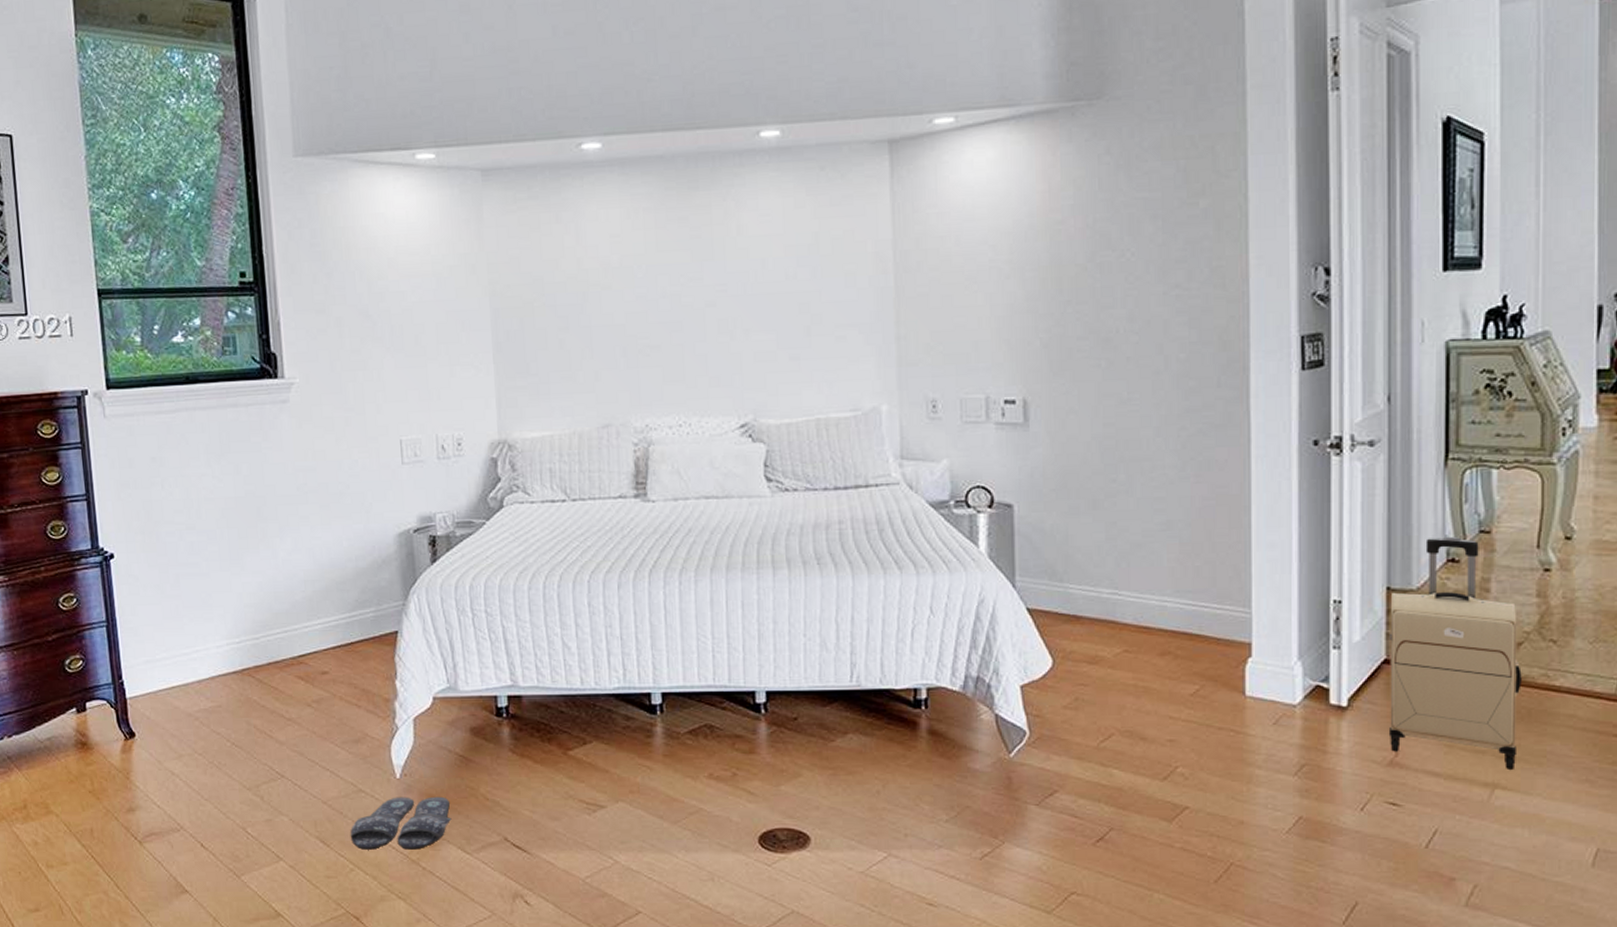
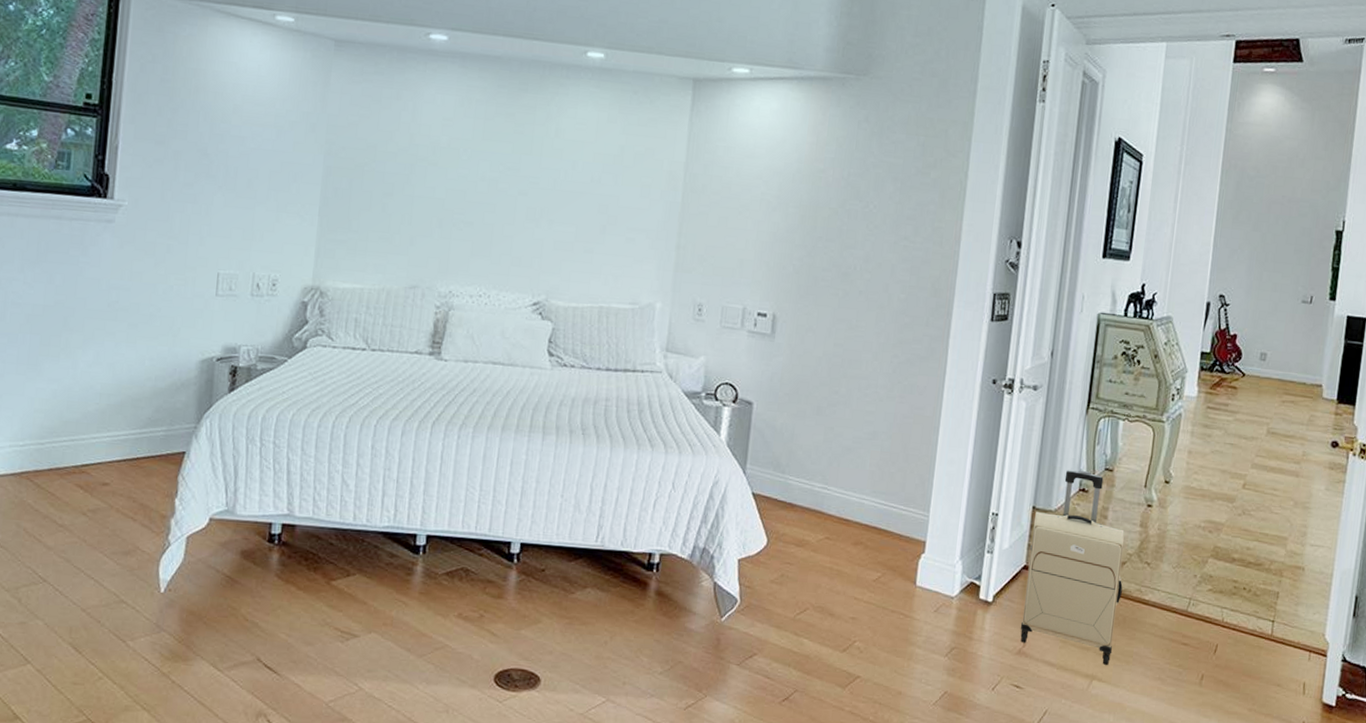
slippers: present [351,796,452,850] -> none [105,610,209,663]

